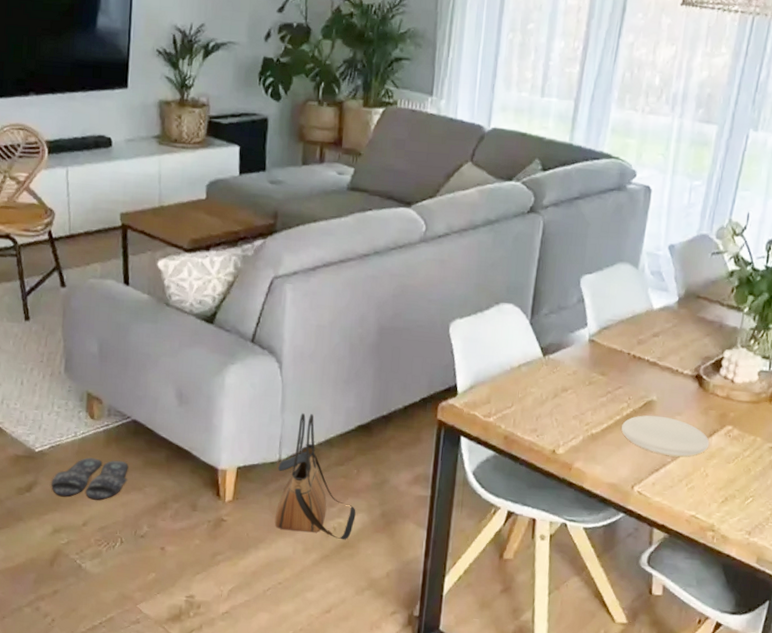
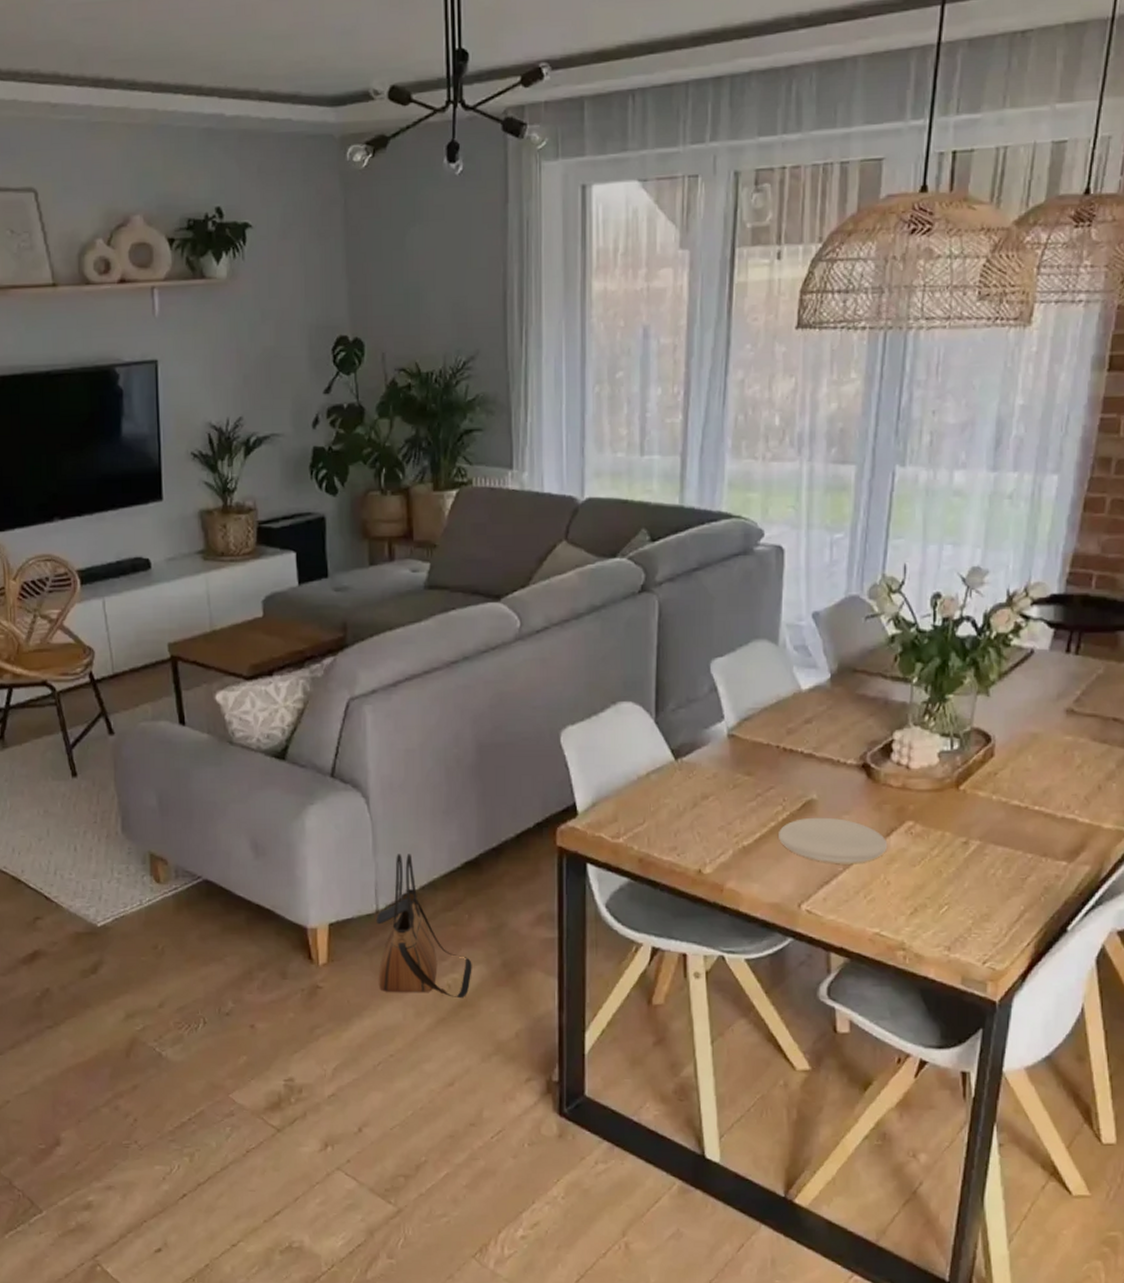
slippers: present [51,457,128,500] -> none [119,928,205,976]

